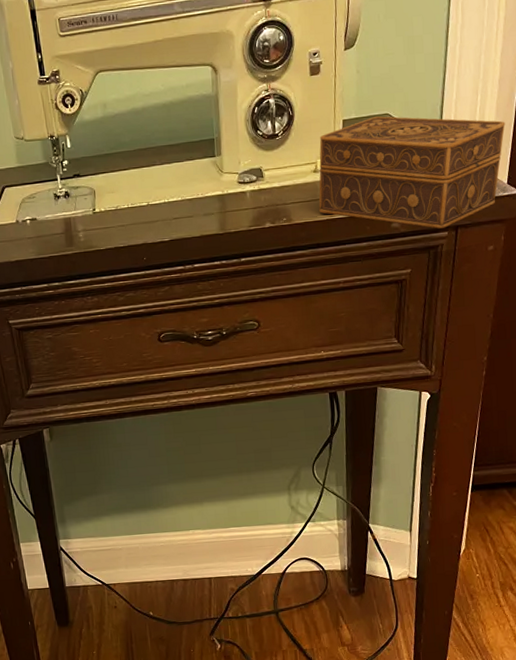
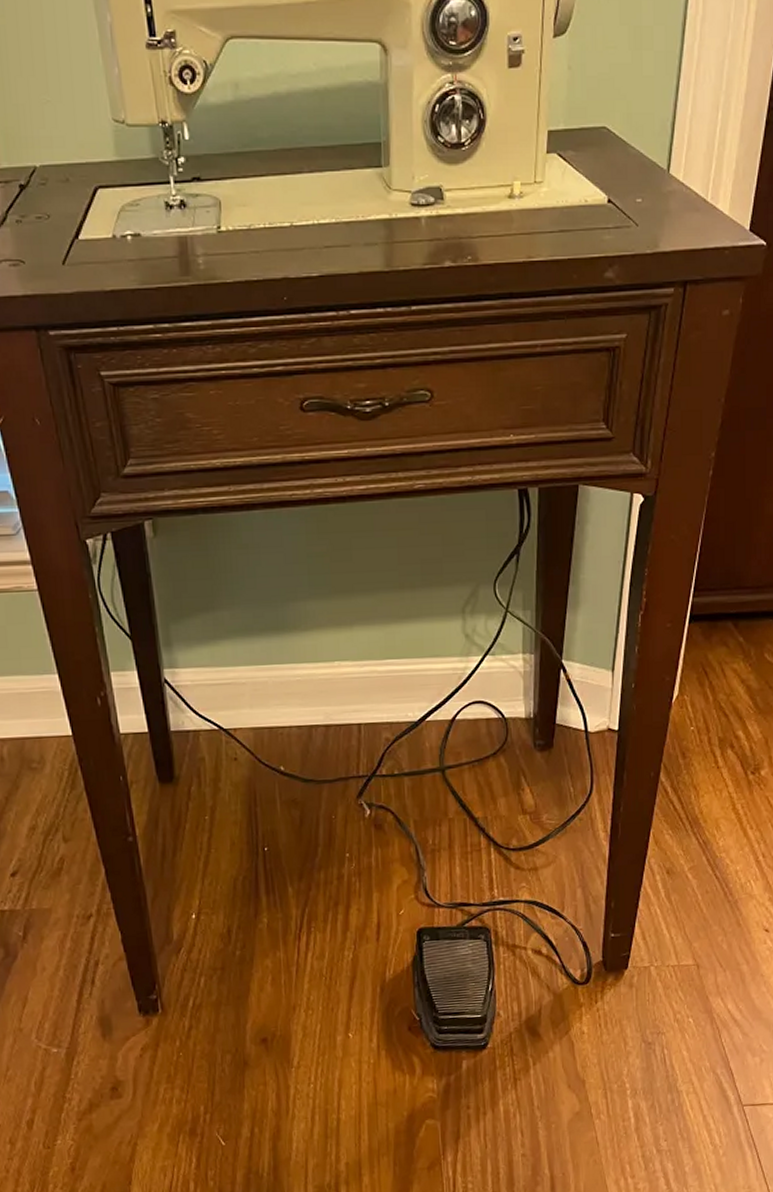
decorative box: present [318,116,505,229] -> none [513,130,751,283]

